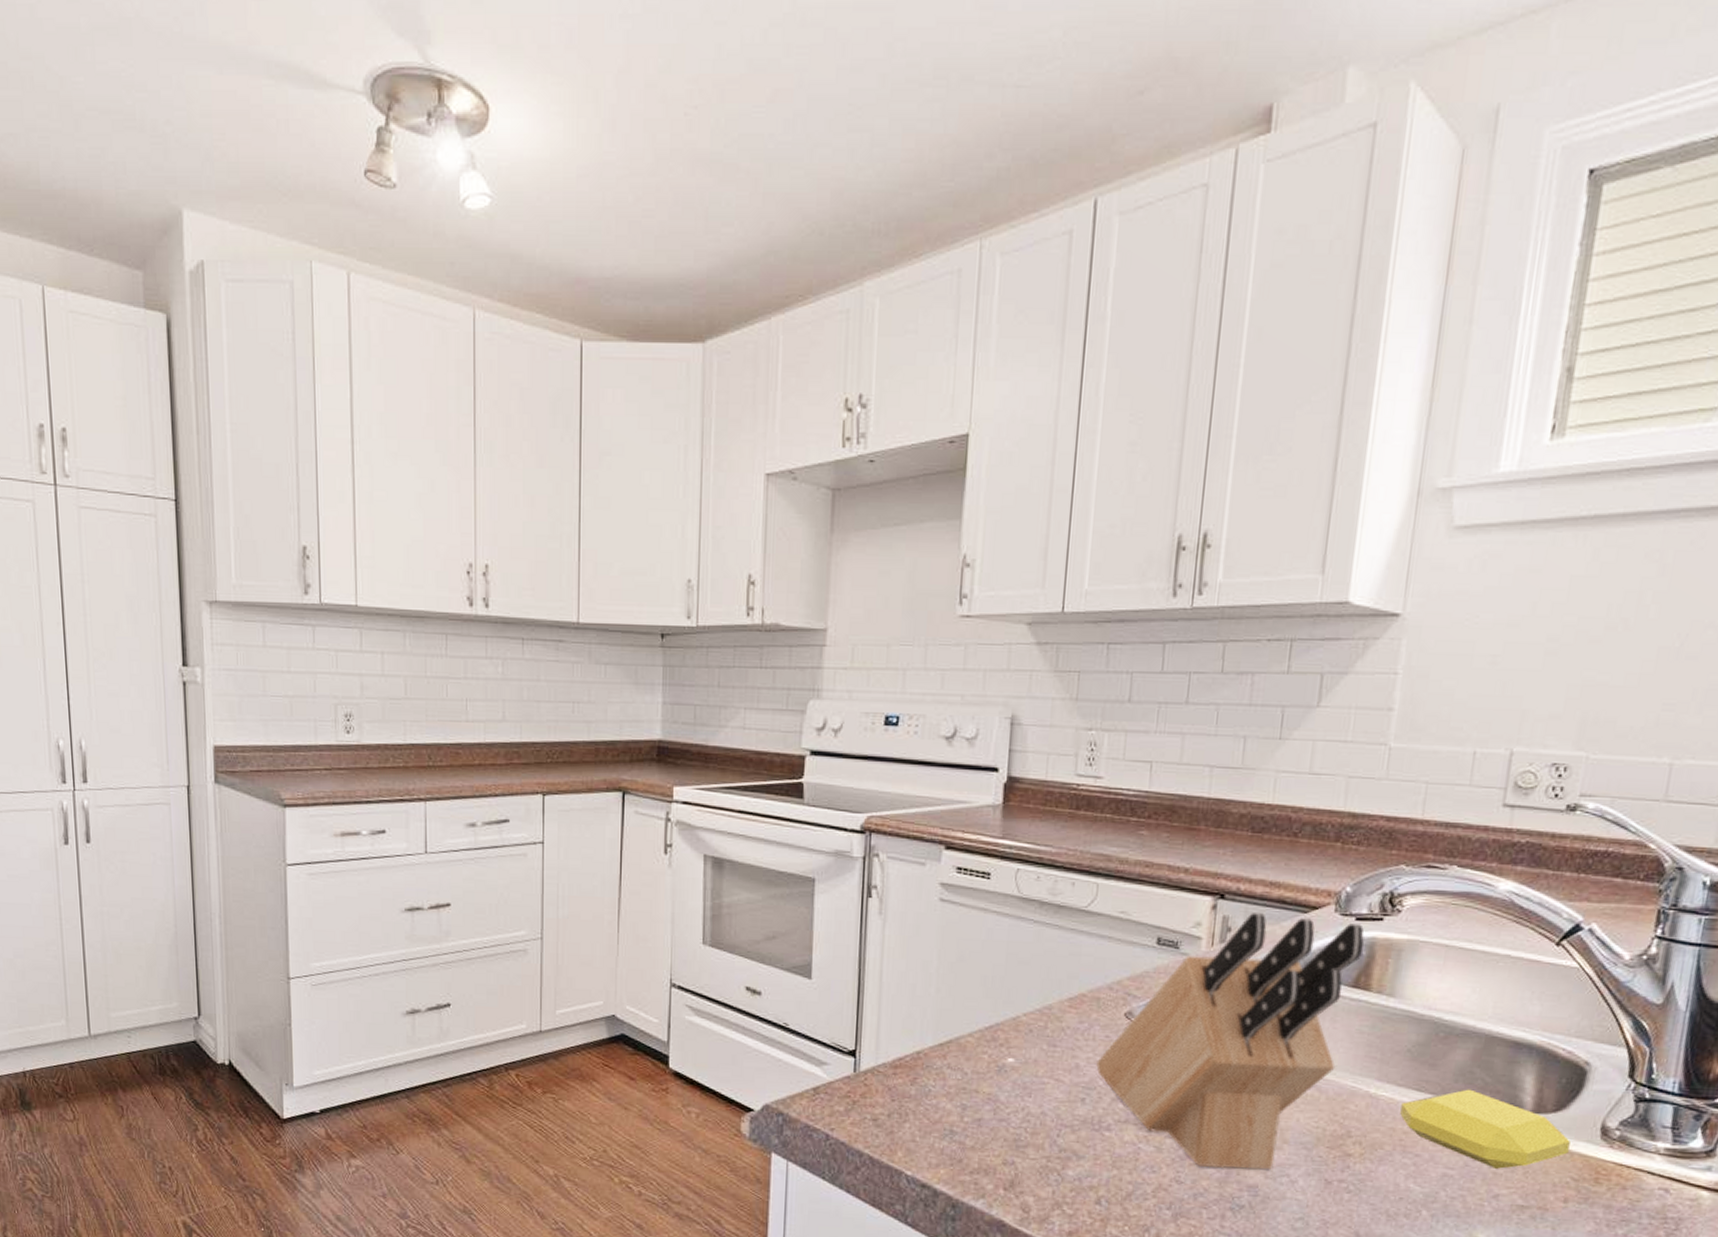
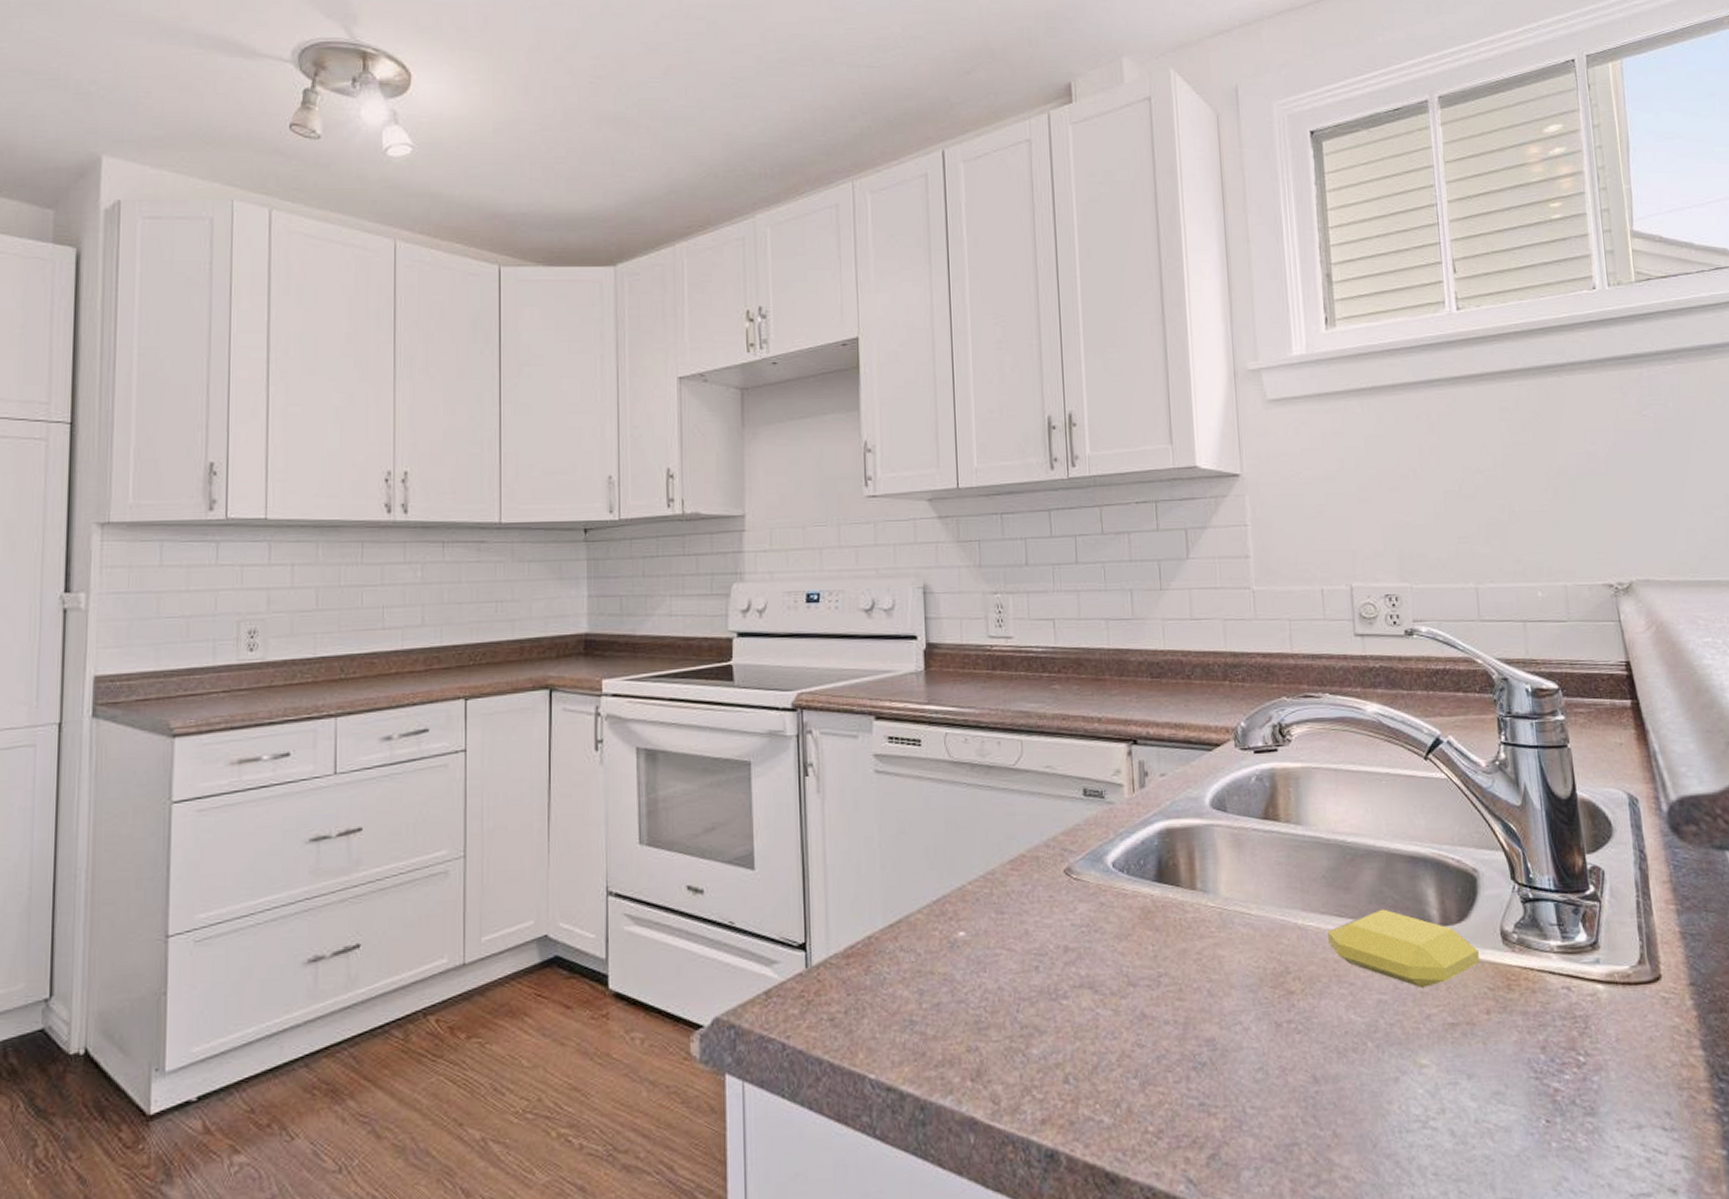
knife block: present [1096,913,1365,1170] -> none [1044,754,1266,1026]

